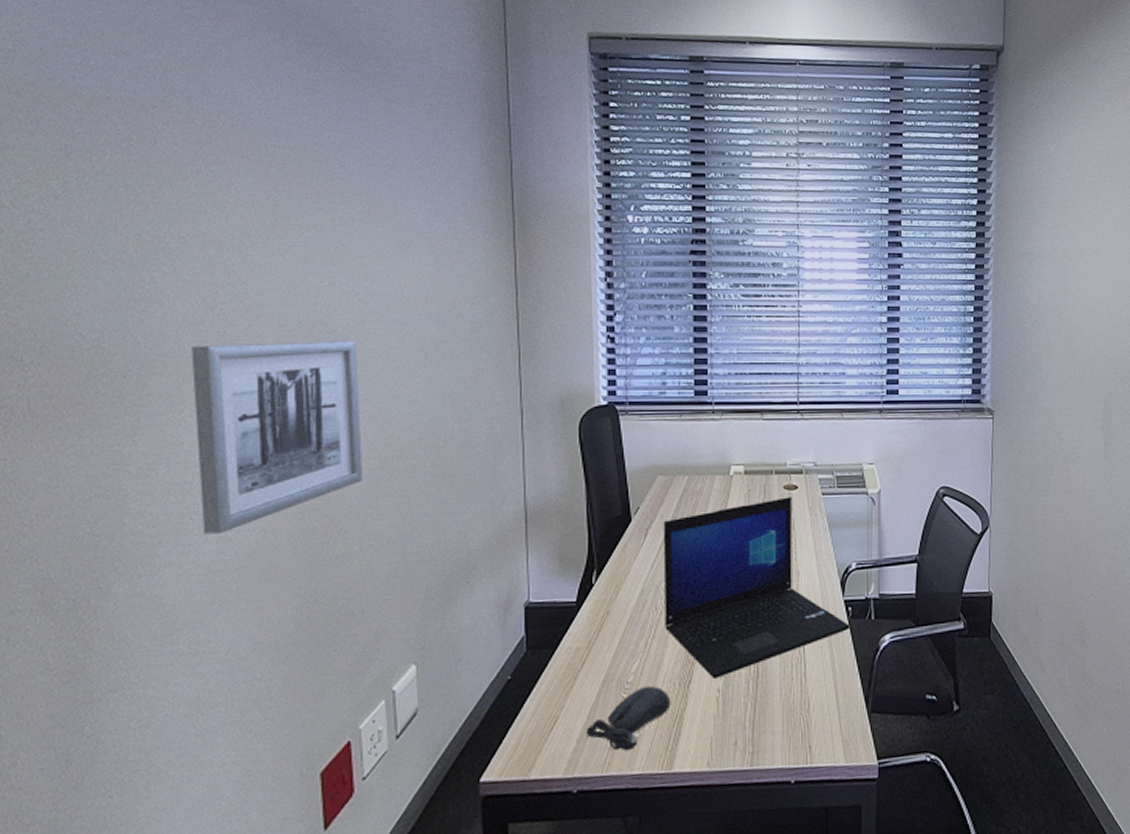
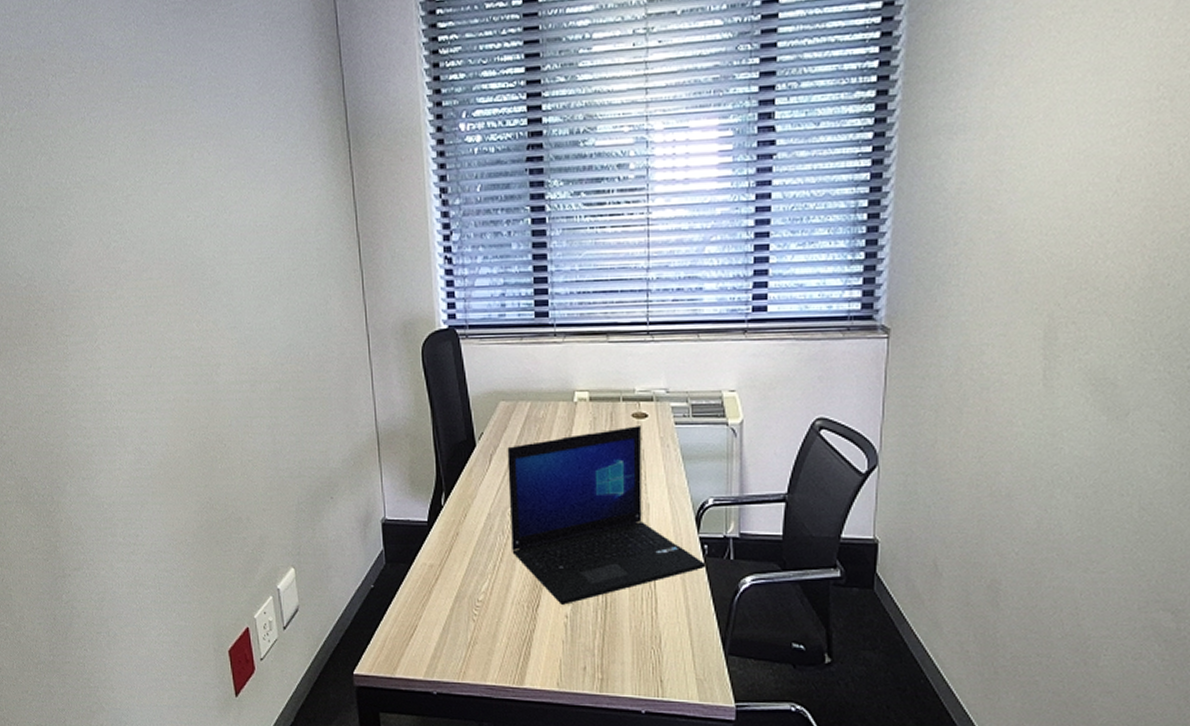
wall art: present [191,341,363,534] -> none [96,271,239,446]
computer mouse: present [585,686,671,751] -> none [442,606,520,663]

